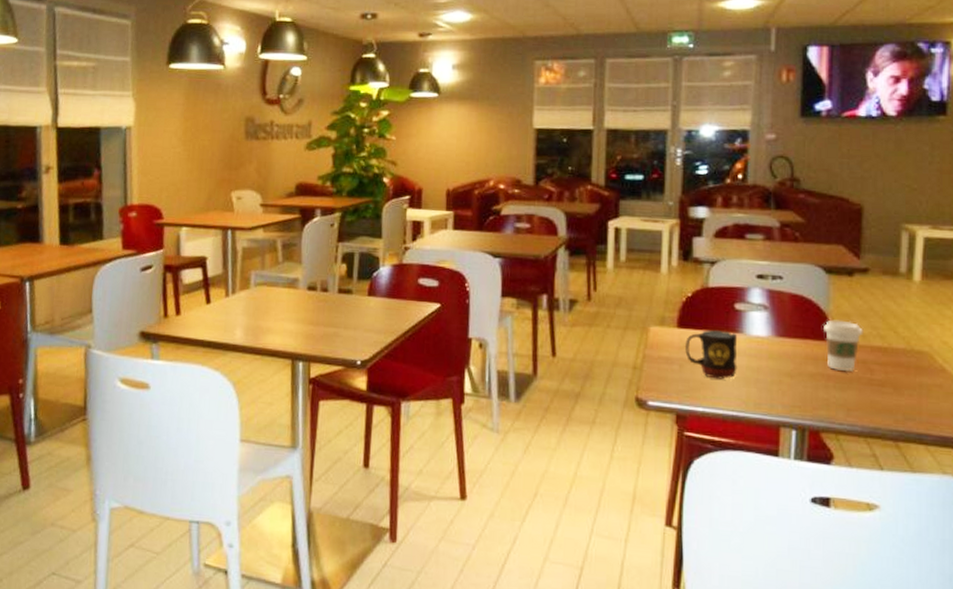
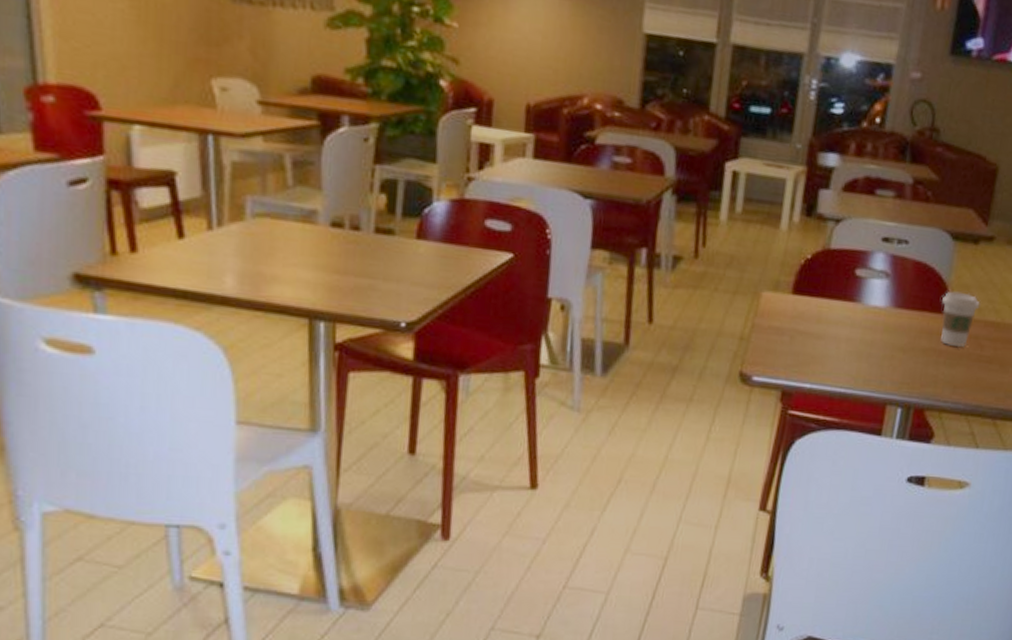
mug: present [684,329,737,380] -> none [797,297,854,353]

